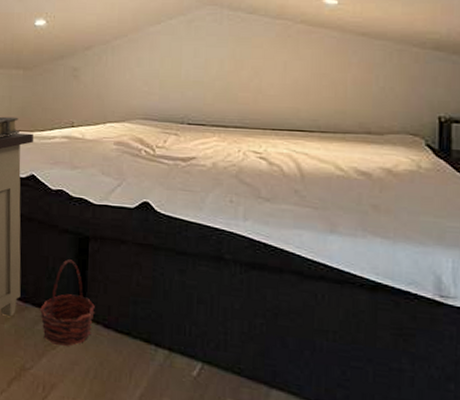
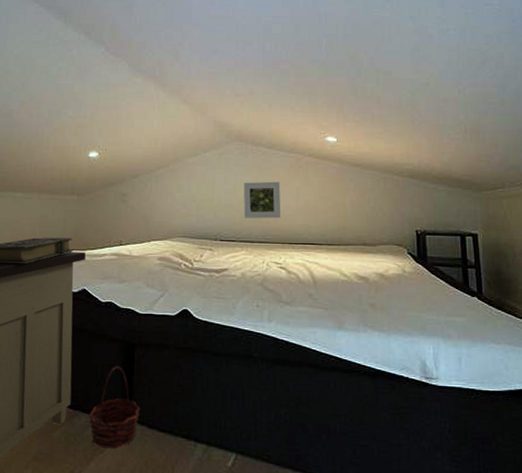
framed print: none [216,54,263,100] -> present [244,181,280,219]

